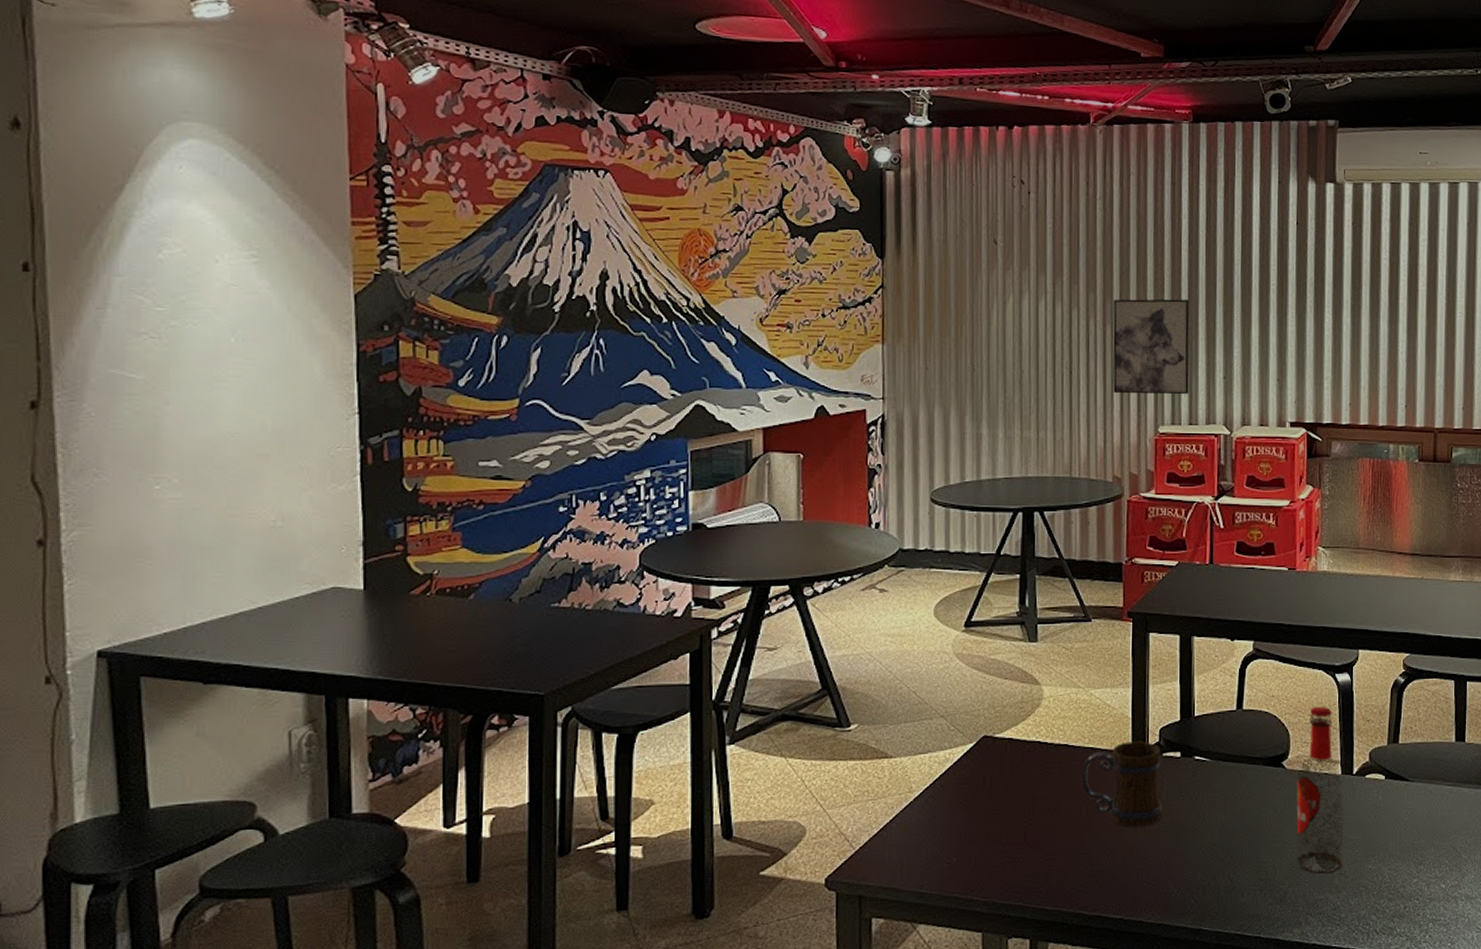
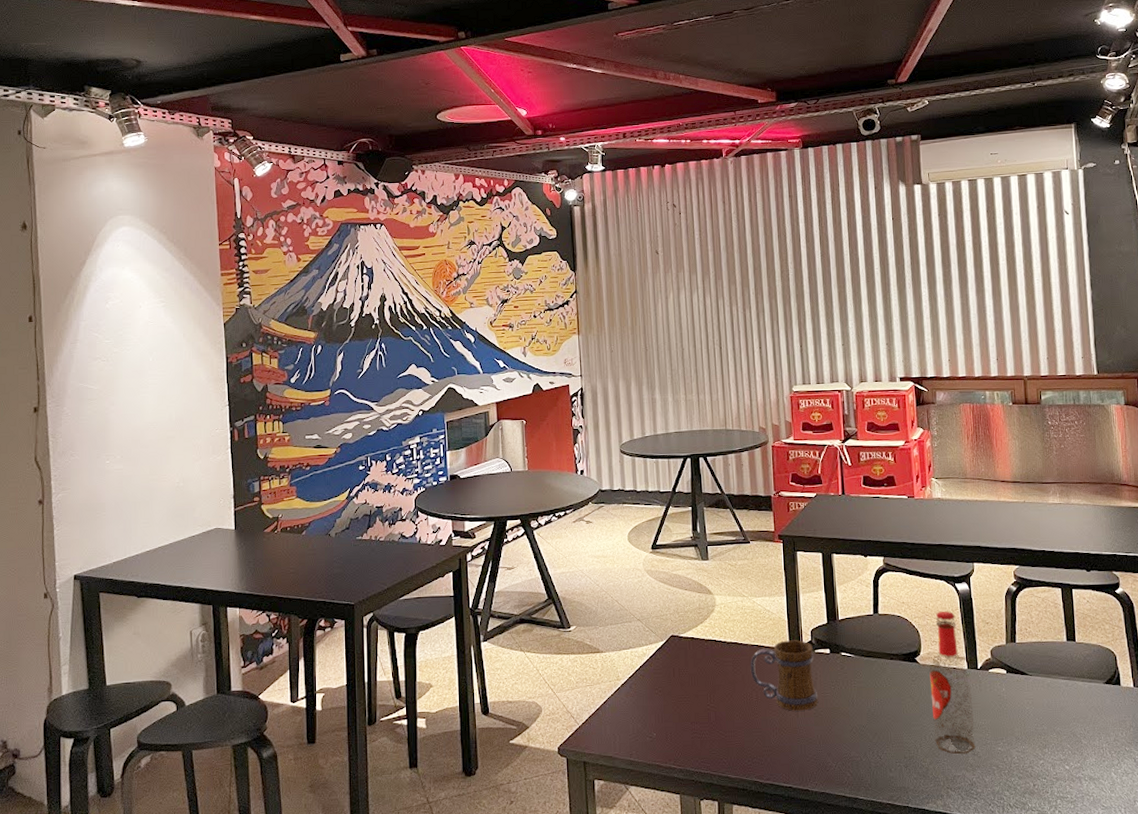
wall art: present [1113,299,1190,395] -> none [750,285,815,362]

